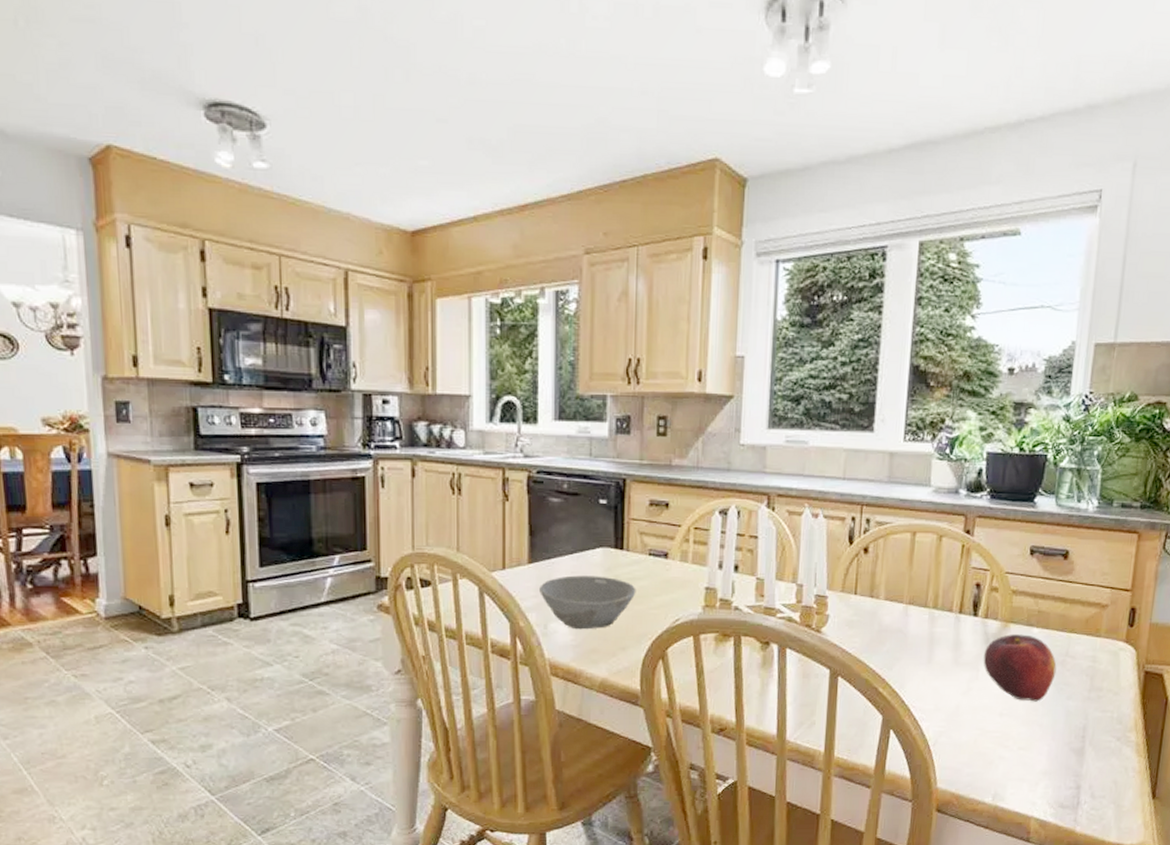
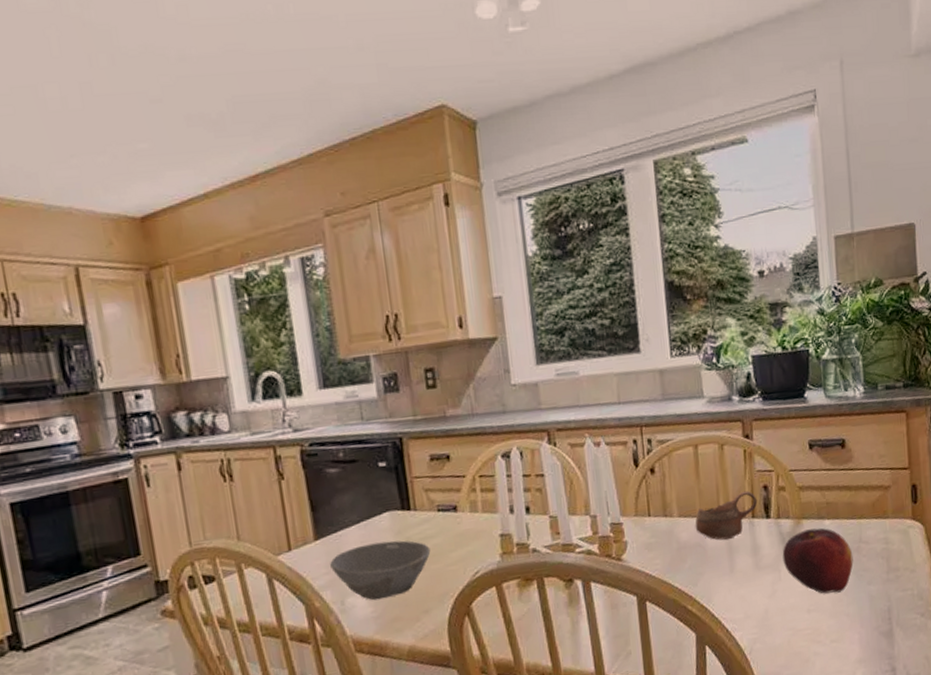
cup: none [899,585,968,630] -> present [695,490,758,540]

